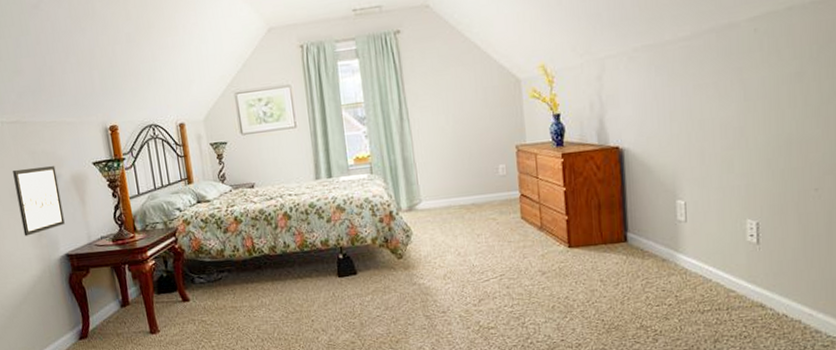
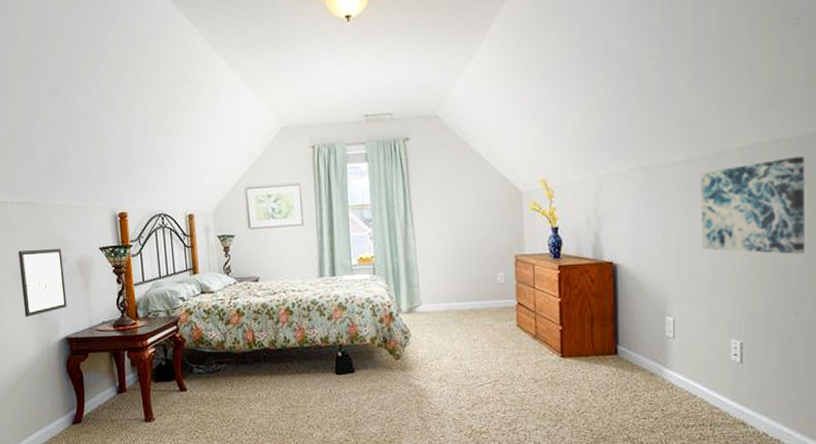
wall art: none [708,23,823,128] -> present [700,156,804,254]

